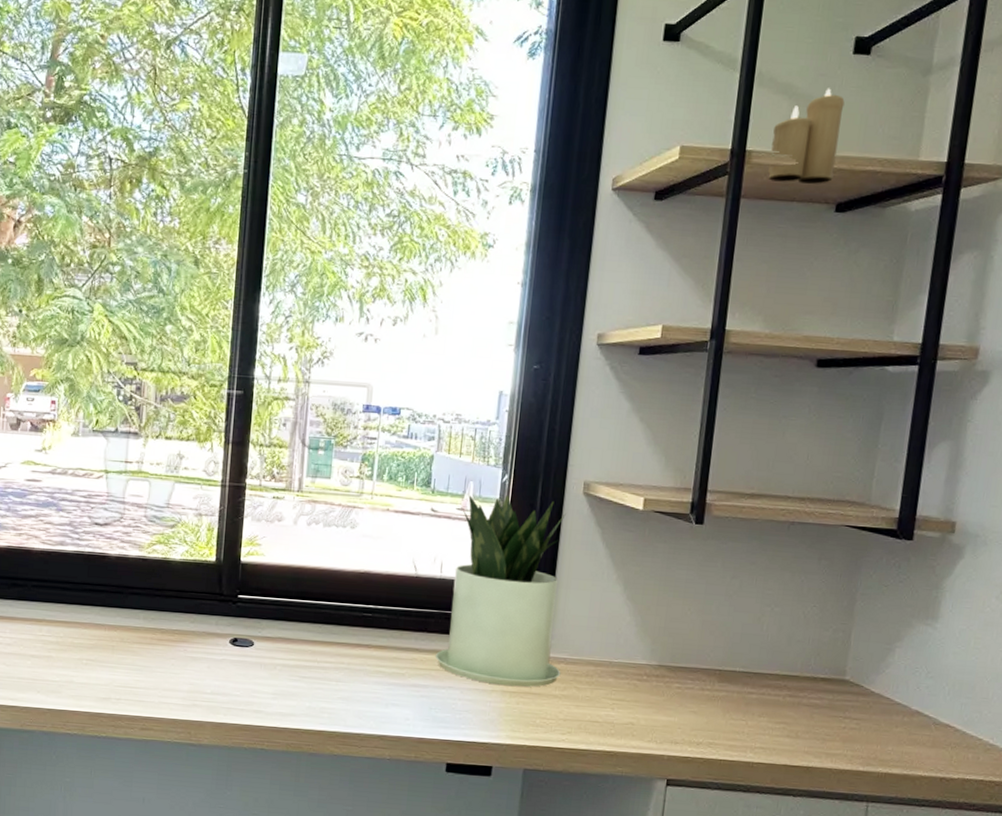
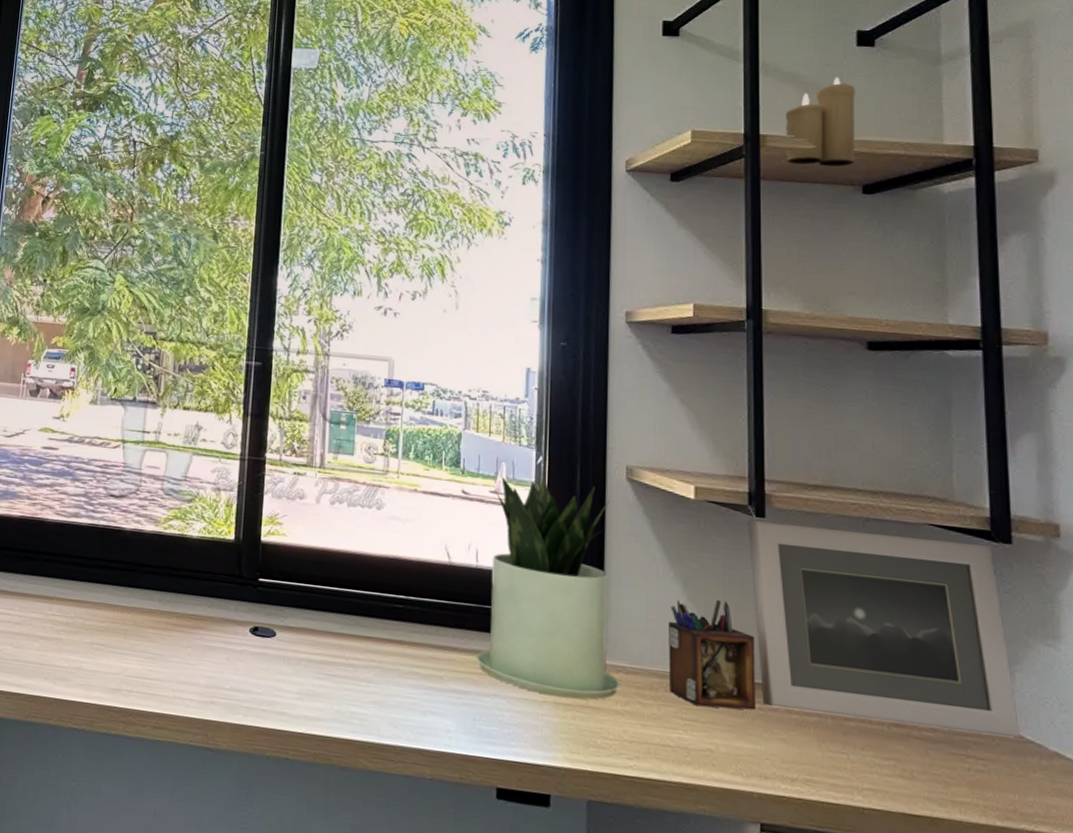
desk organizer: none [603,598,682,689] -> present [668,600,755,711]
picture frame: none [681,527,895,702] -> present [748,520,1020,739]

